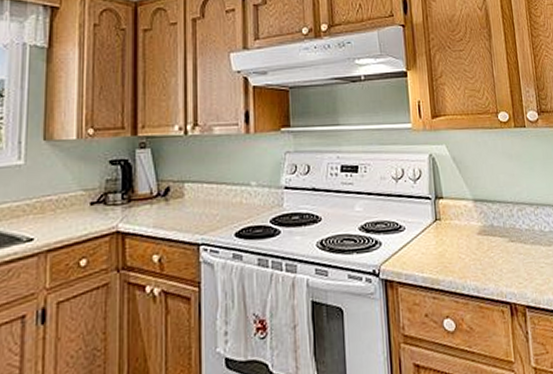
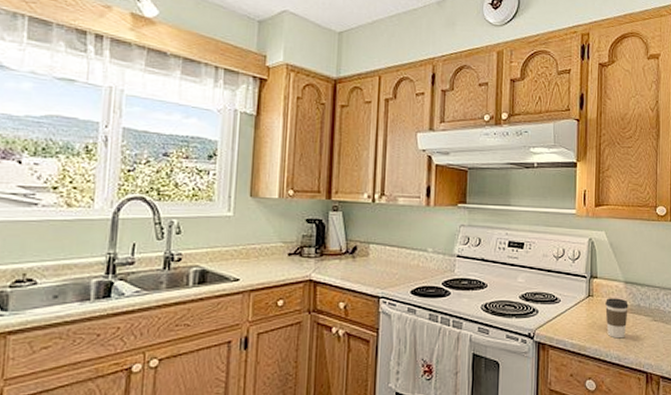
coffee cup: none [455,219,482,267] -> present [605,298,628,339]

